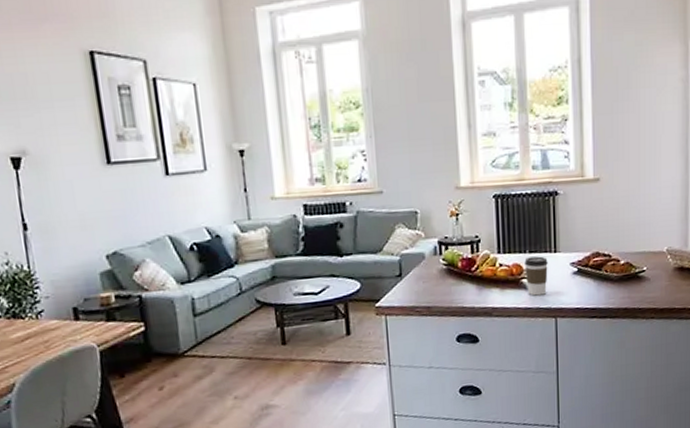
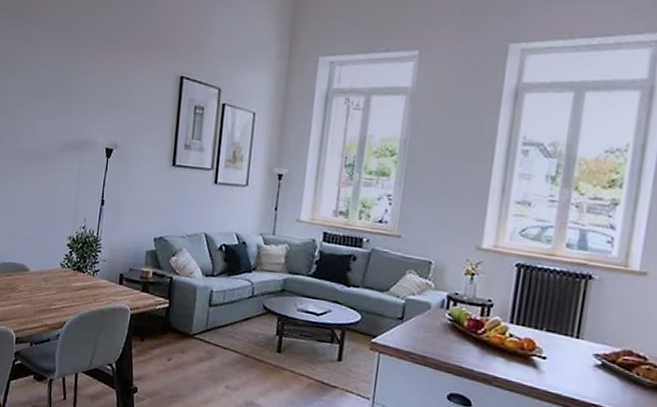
coffee cup: present [524,256,548,296] -> none [537,335,567,380]

